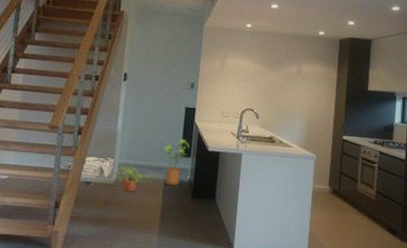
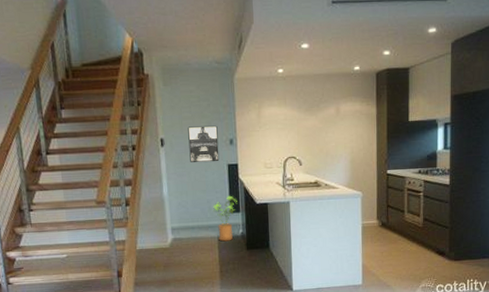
basket: present [63,156,115,187] -> none [118,222,167,253]
potted plant: present [114,164,152,192] -> none [168,227,206,253]
wall art: none [149,65,181,103] -> present [188,125,220,162]

